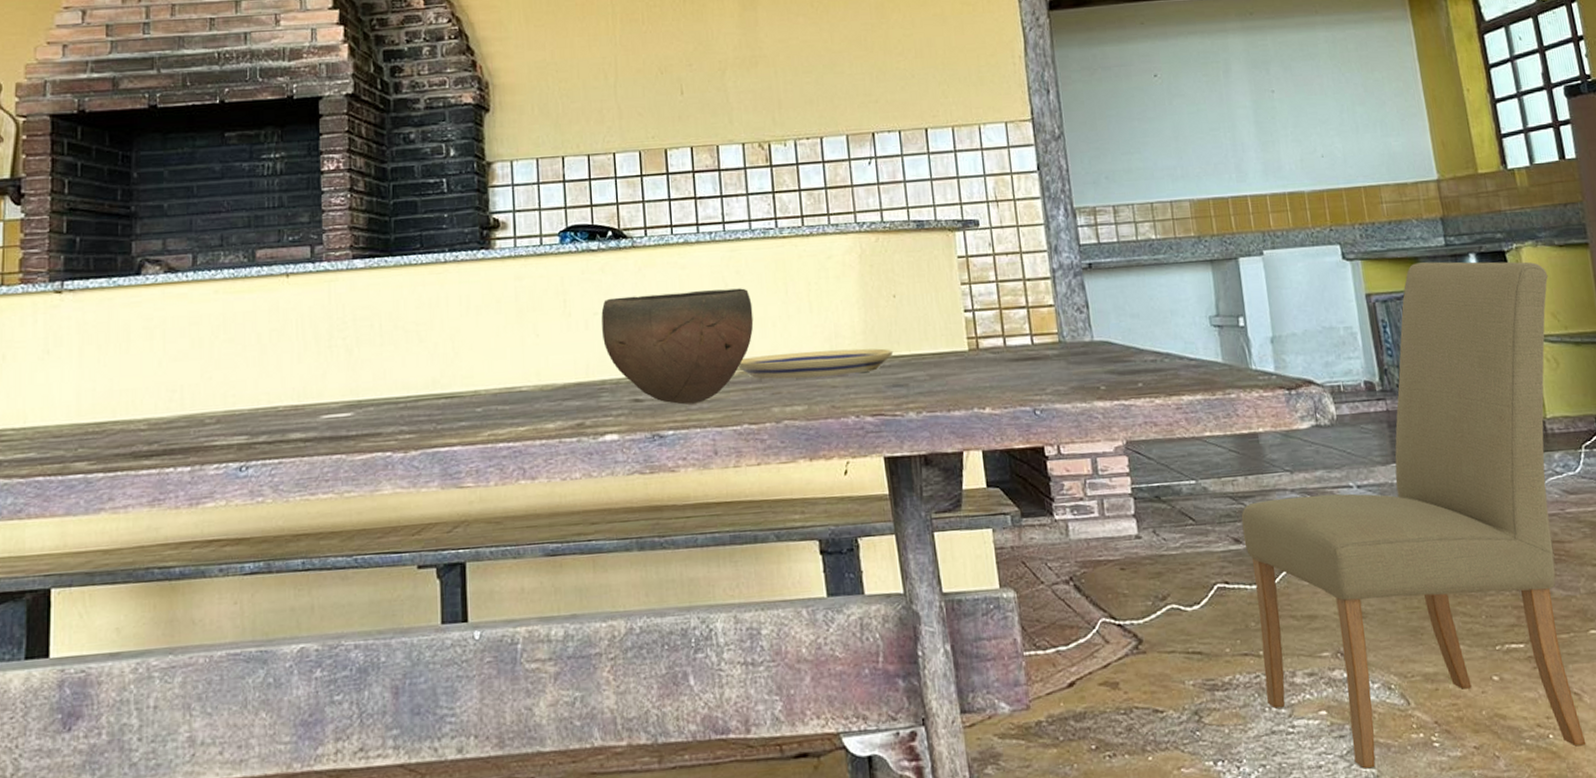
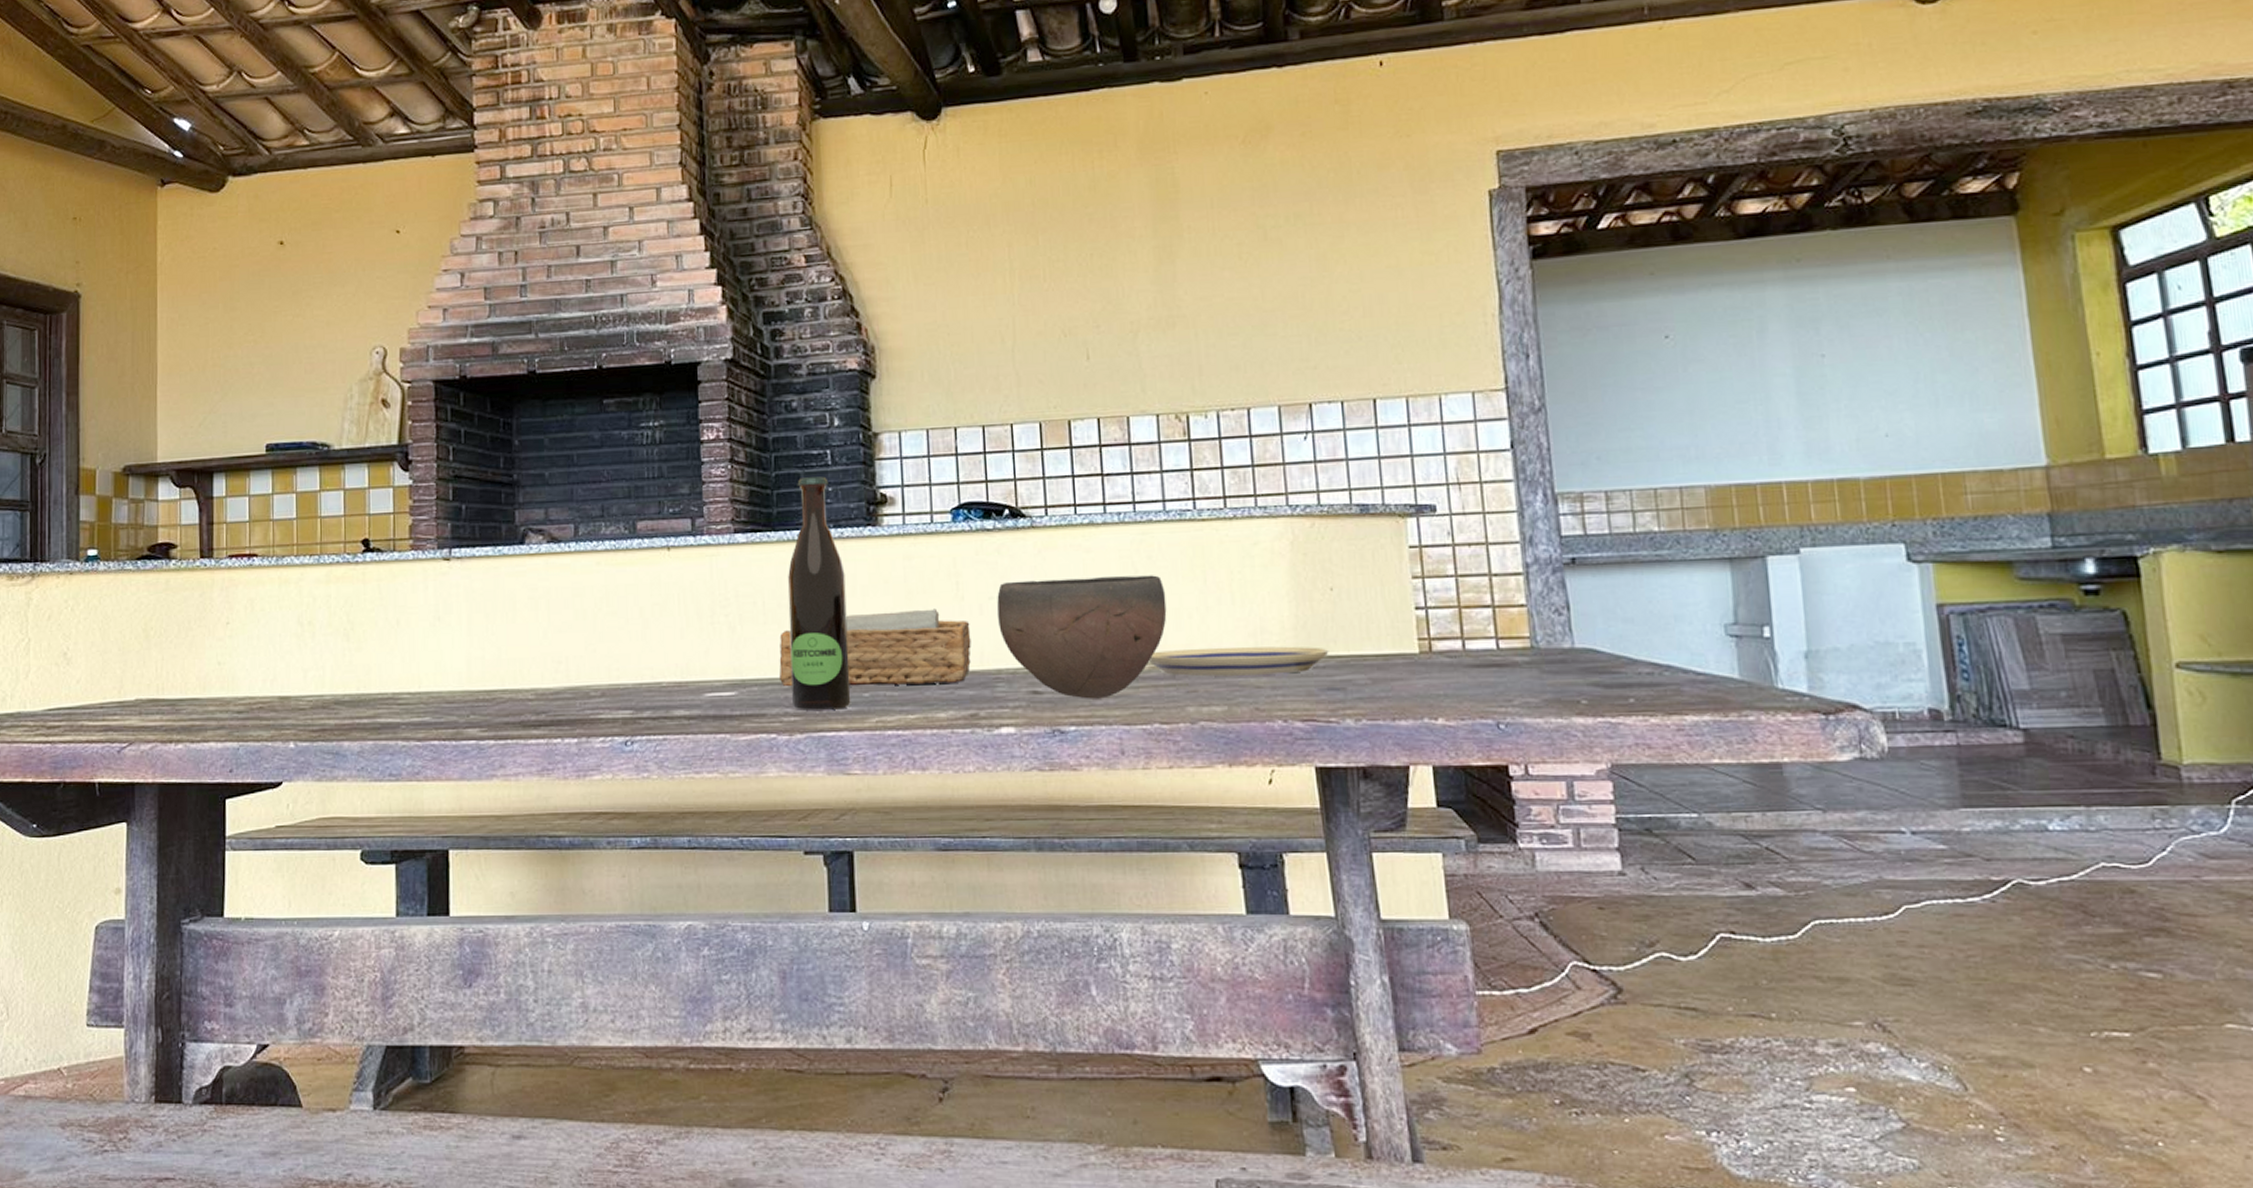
napkin holder: none [395,325,578,406] -> present [779,608,971,687]
bottle: none [403,203,464,428] -> present [787,476,851,711]
chair: present [1241,261,1587,769] -> none [1755,567,2210,1159]

